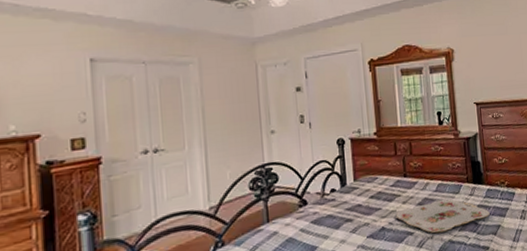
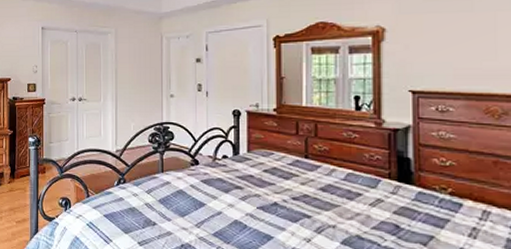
serving tray: present [396,198,490,233] -> none [291,189,419,225]

